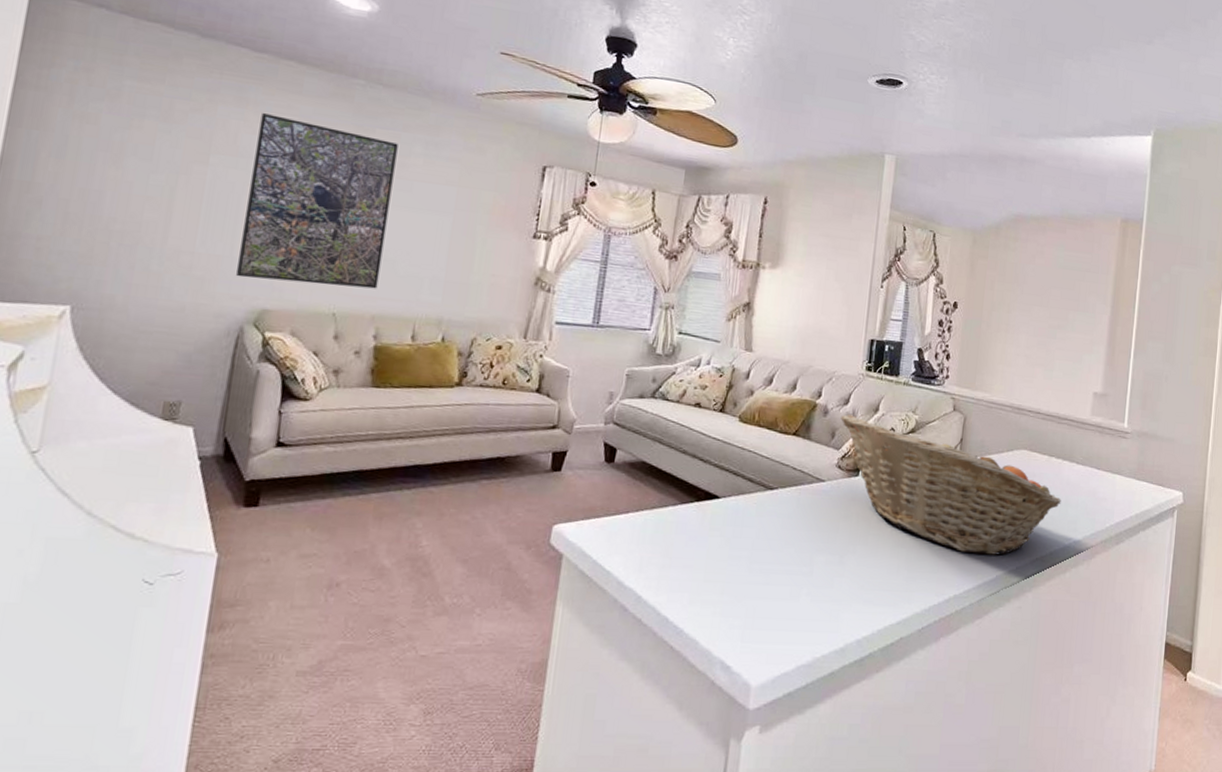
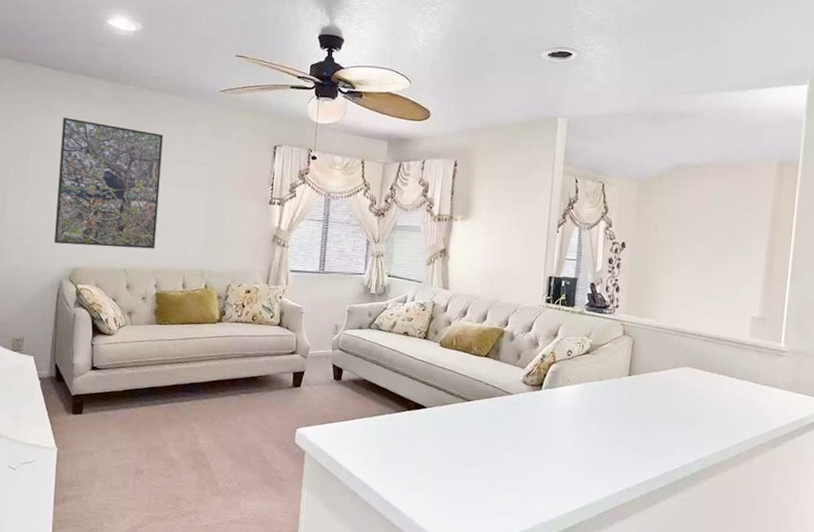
fruit basket: present [840,414,1061,556] -> none [525,339,722,456]

